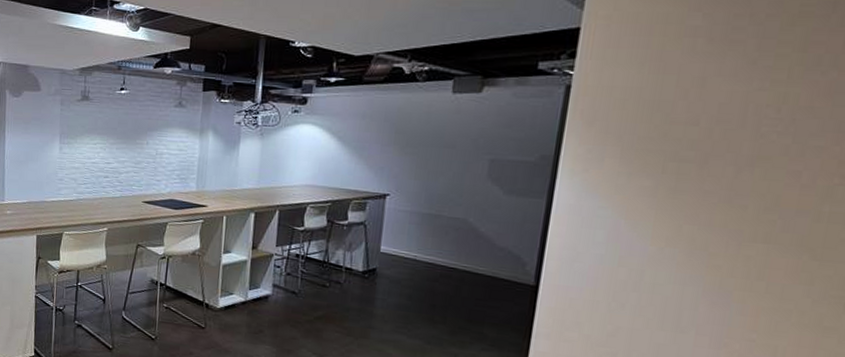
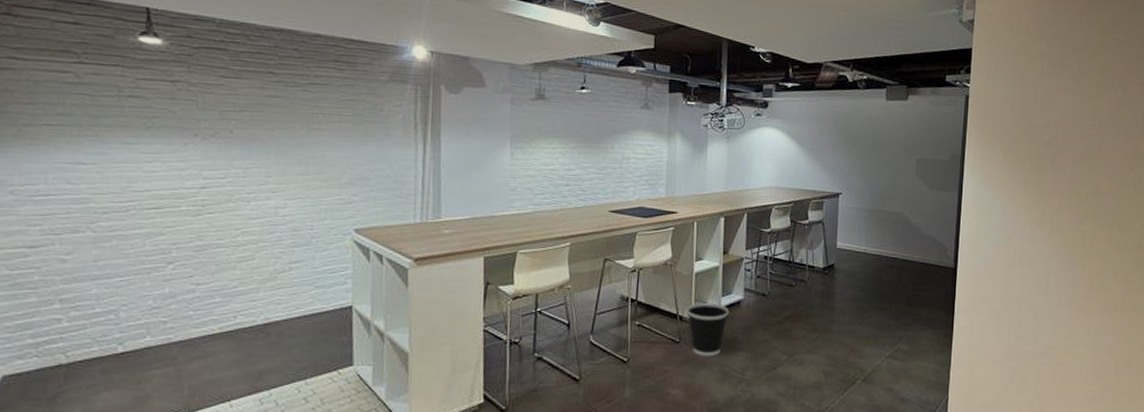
wastebasket: none [213,293,256,346] -> present [687,303,729,356]

